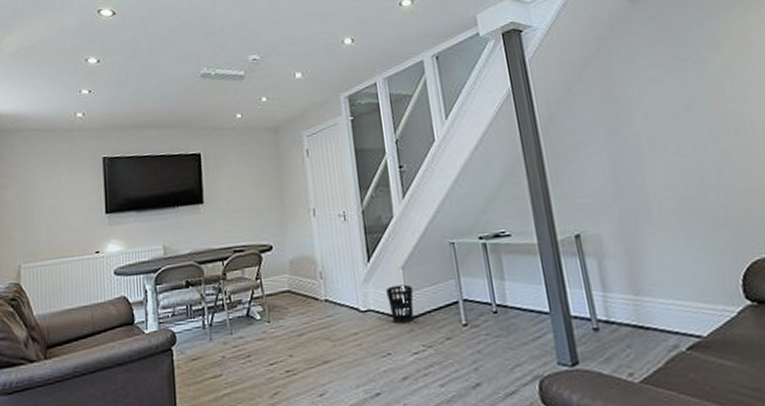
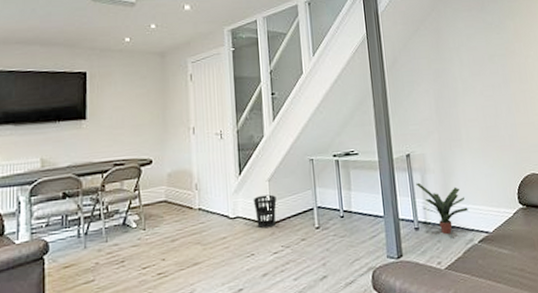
potted plant: none [590,270,669,338] -> present [415,182,468,235]

